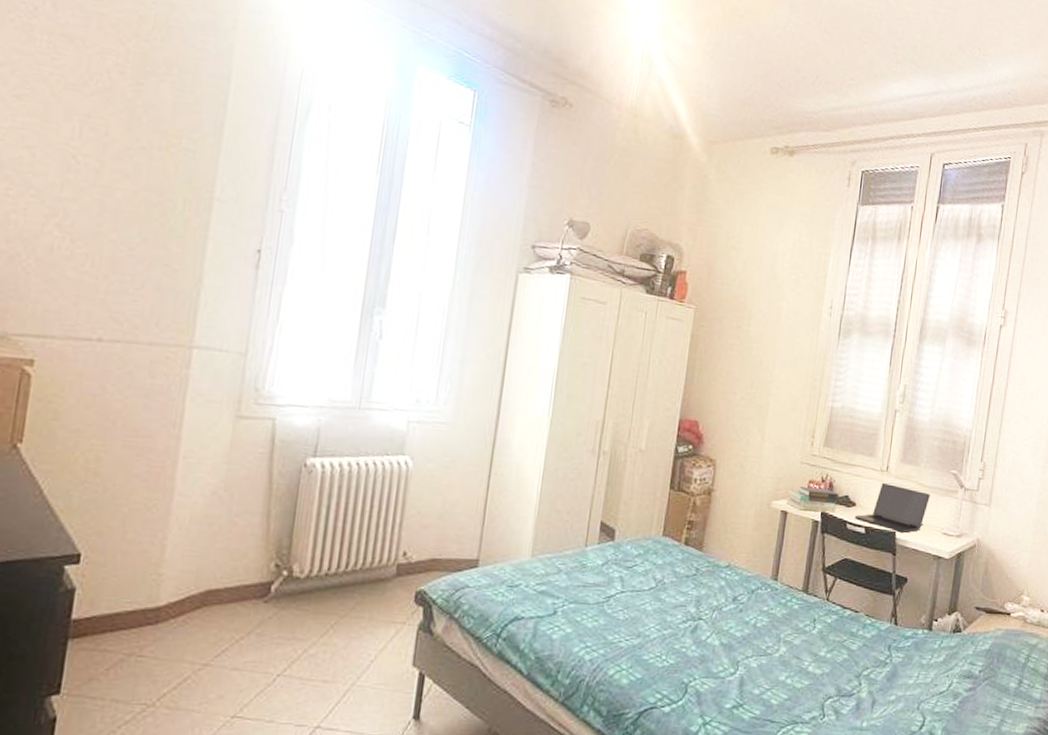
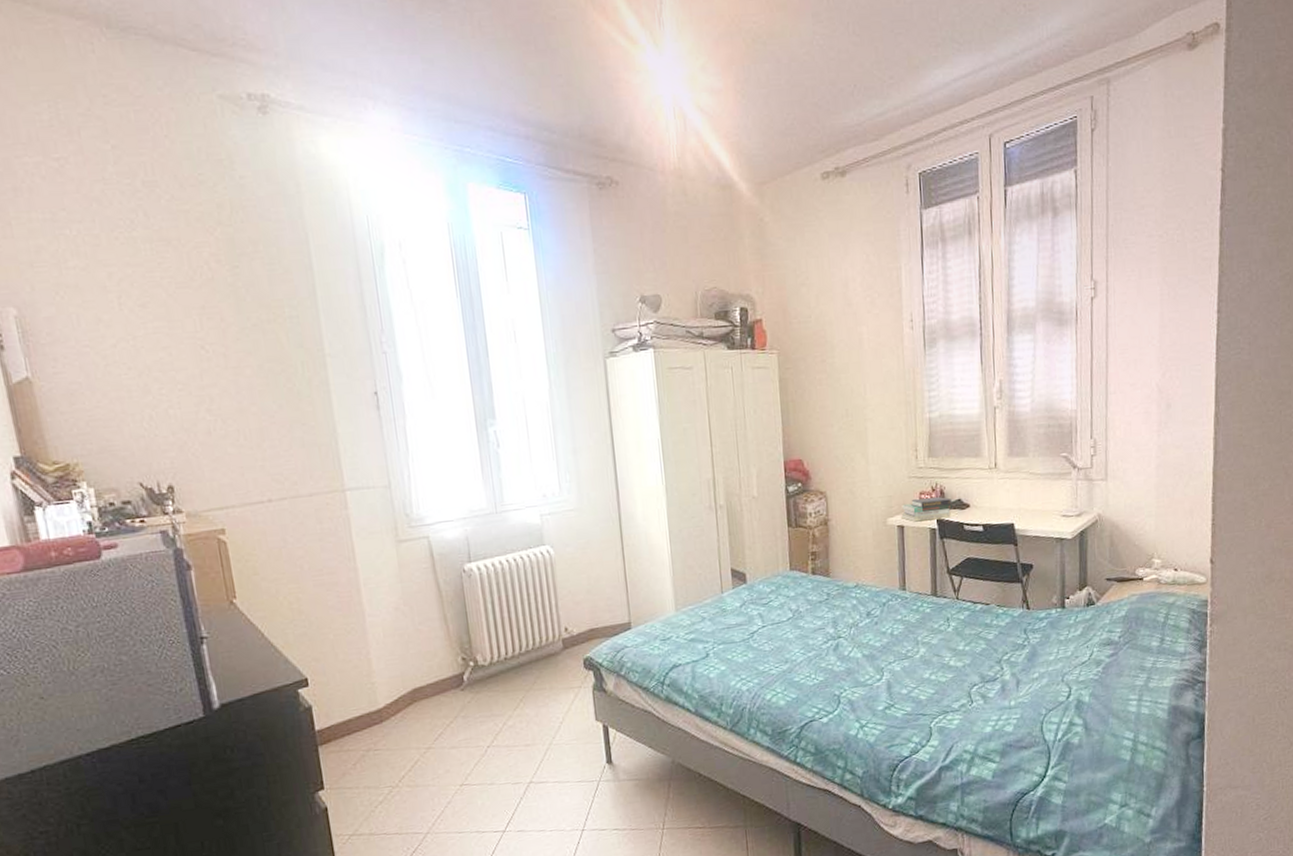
laptop: present [855,483,930,533] -> none [971,479,1043,524]

